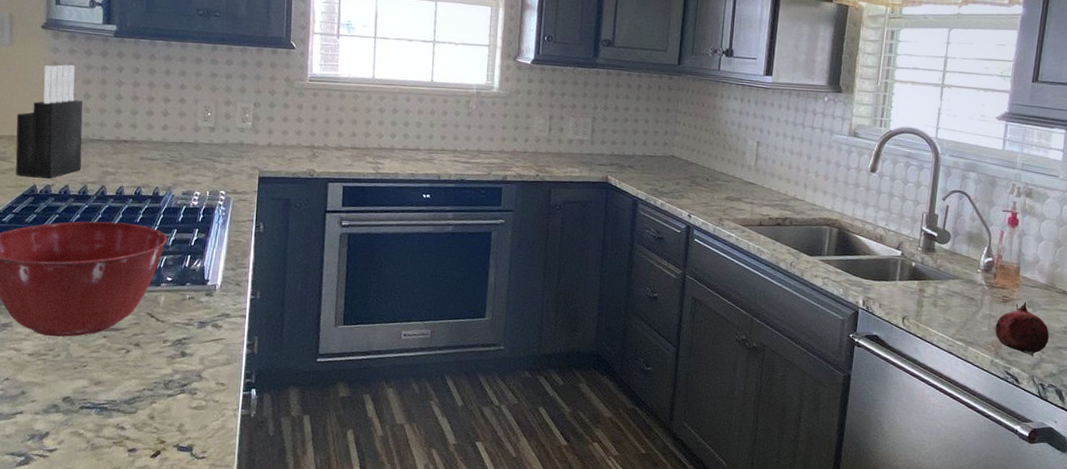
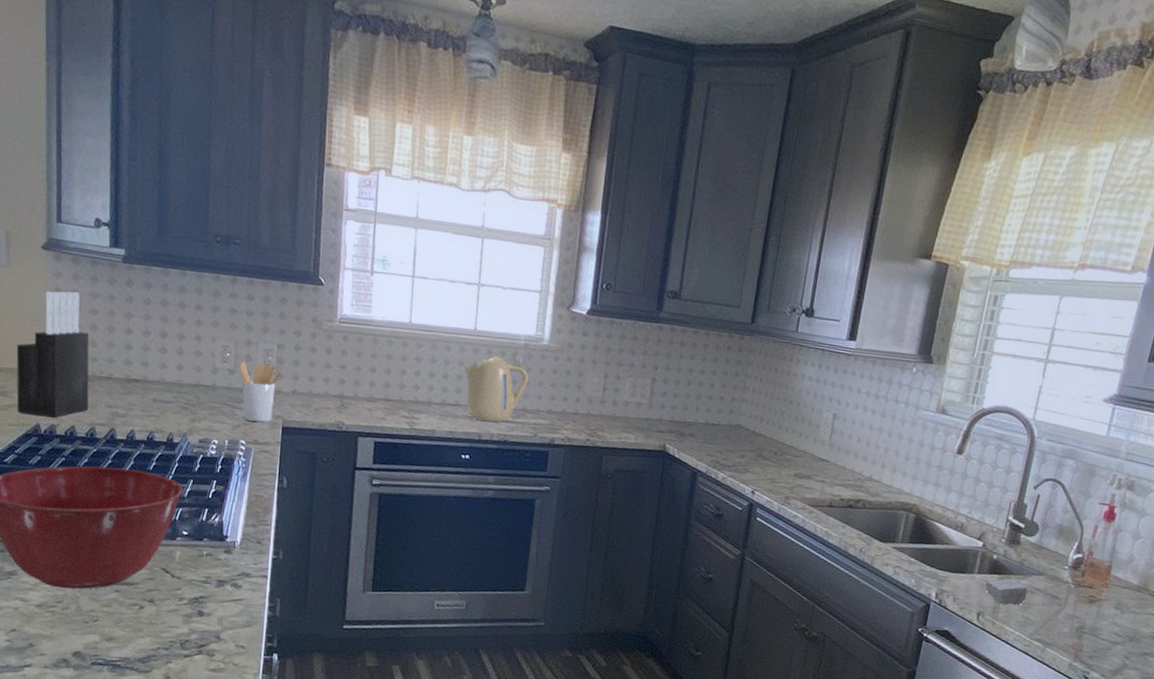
utensil holder: none [219,120,259,174] -> present [239,362,283,423]
kettle: none [422,103,482,163] -> present [463,355,529,423]
soap bar: none [907,284,946,308] -> present [985,579,1028,605]
fruit: present [995,301,1049,357] -> none [1077,603,1136,662]

